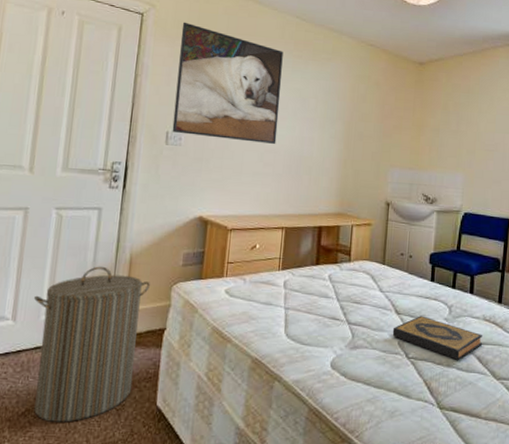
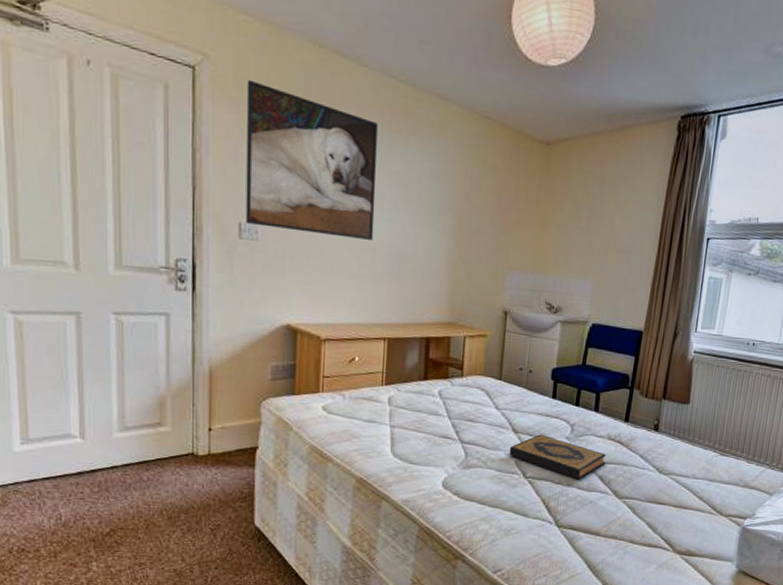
laundry hamper: present [33,266,151,423] -> none [101,379,237,542]

